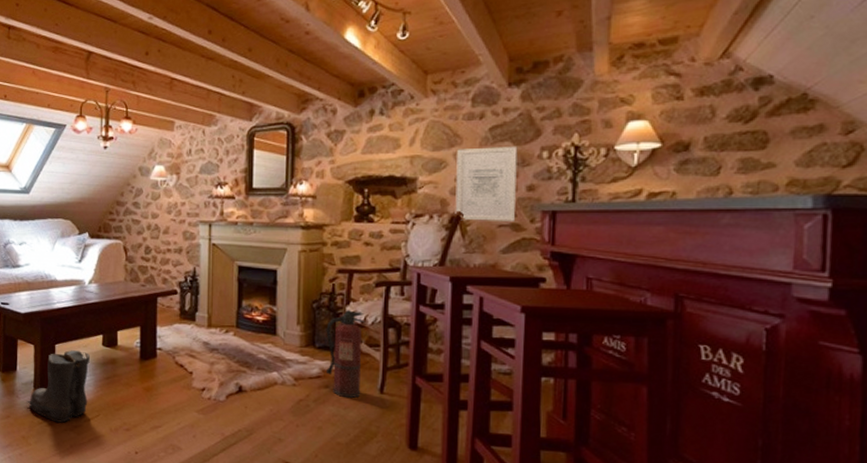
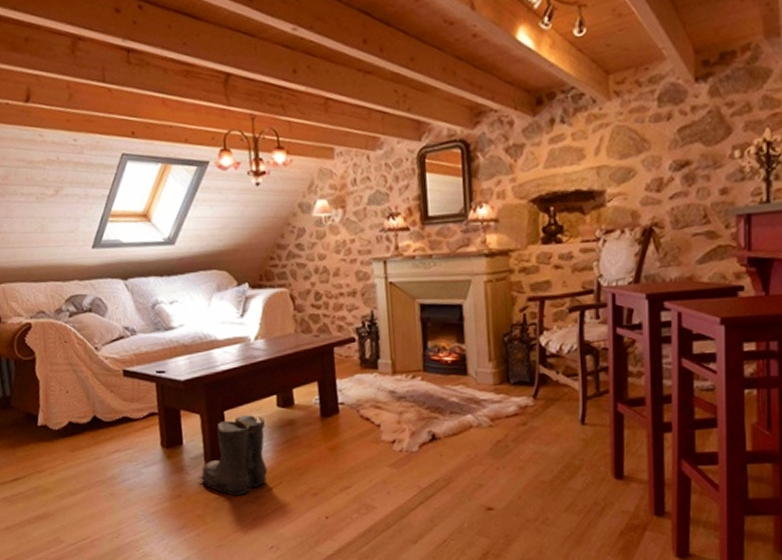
fire extinguisher: present [326,310,366,399] -> none [520,340,562,434]
wall art: present [455,145,518,221] -> none [646,146,711,232]

